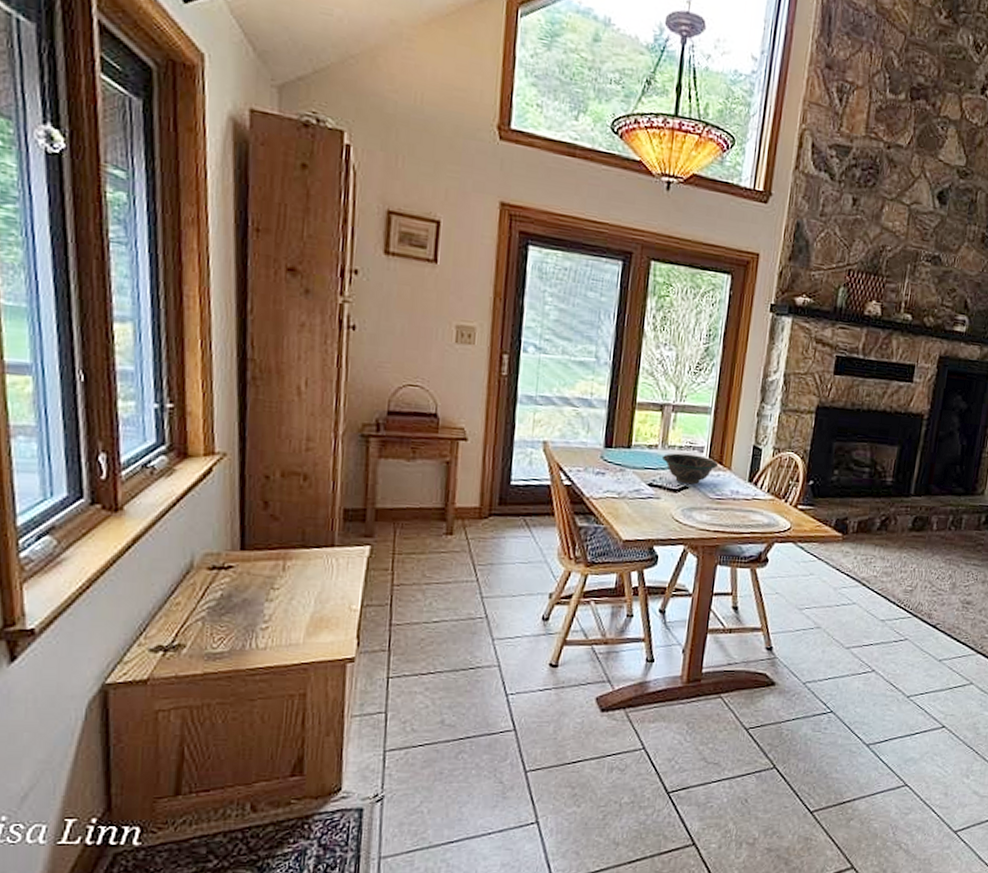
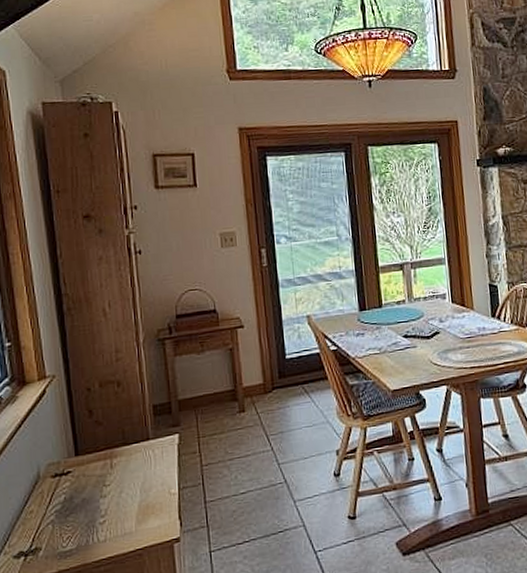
bowl: present [661,453,719,485] -> none [410,302,462,330]

